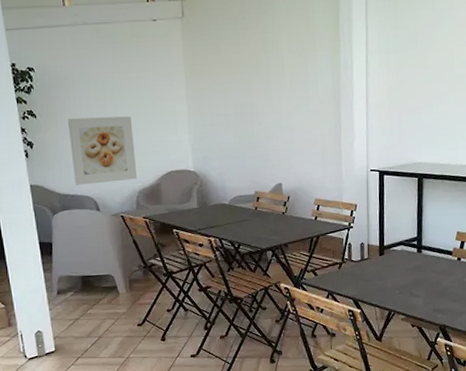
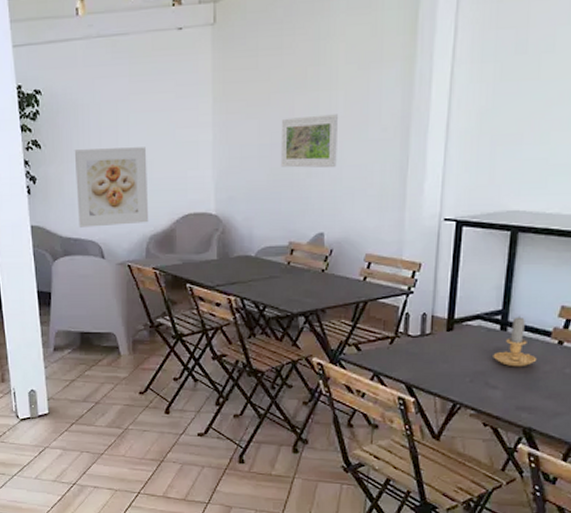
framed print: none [242,90,288,133] -> present [280,114,338,168]
candle: none [414,240,445,280] -> present [493,315,537,367]

